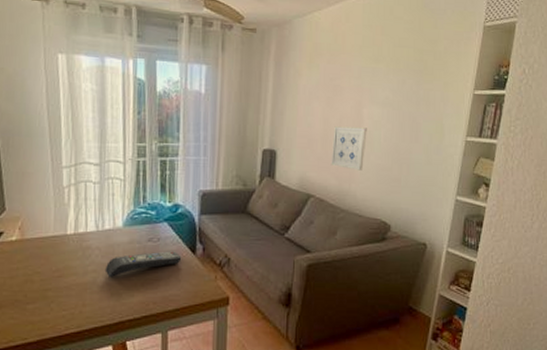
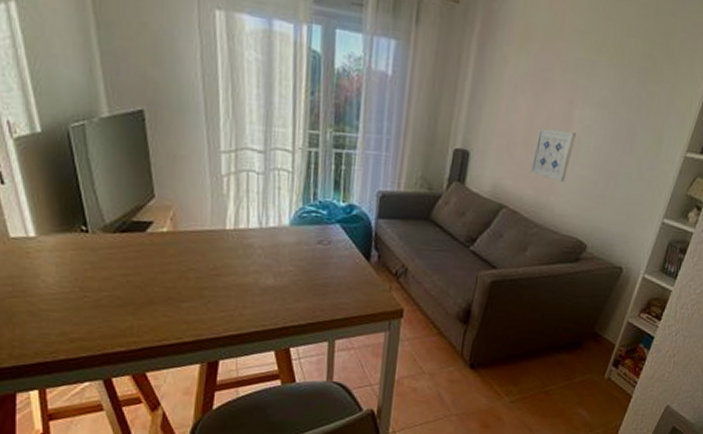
remote control: present [104,251,182,277] -> none [268,255,354,280]

